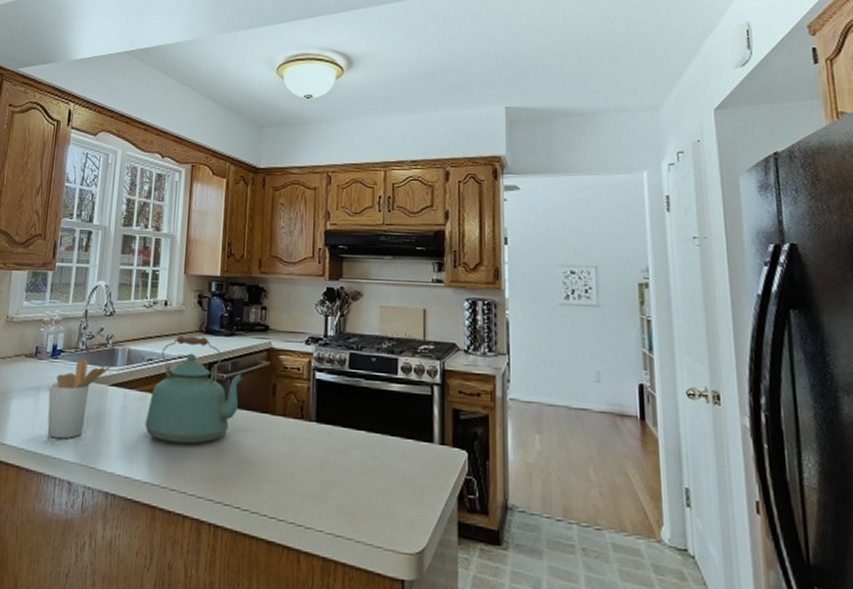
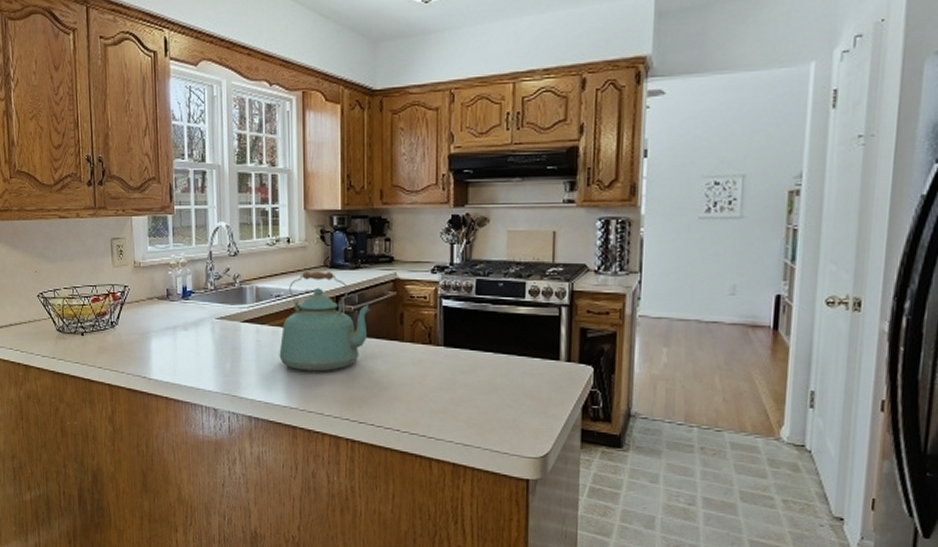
utensil holder: present [47,358,110,439] -> none [184,298,240,372]

